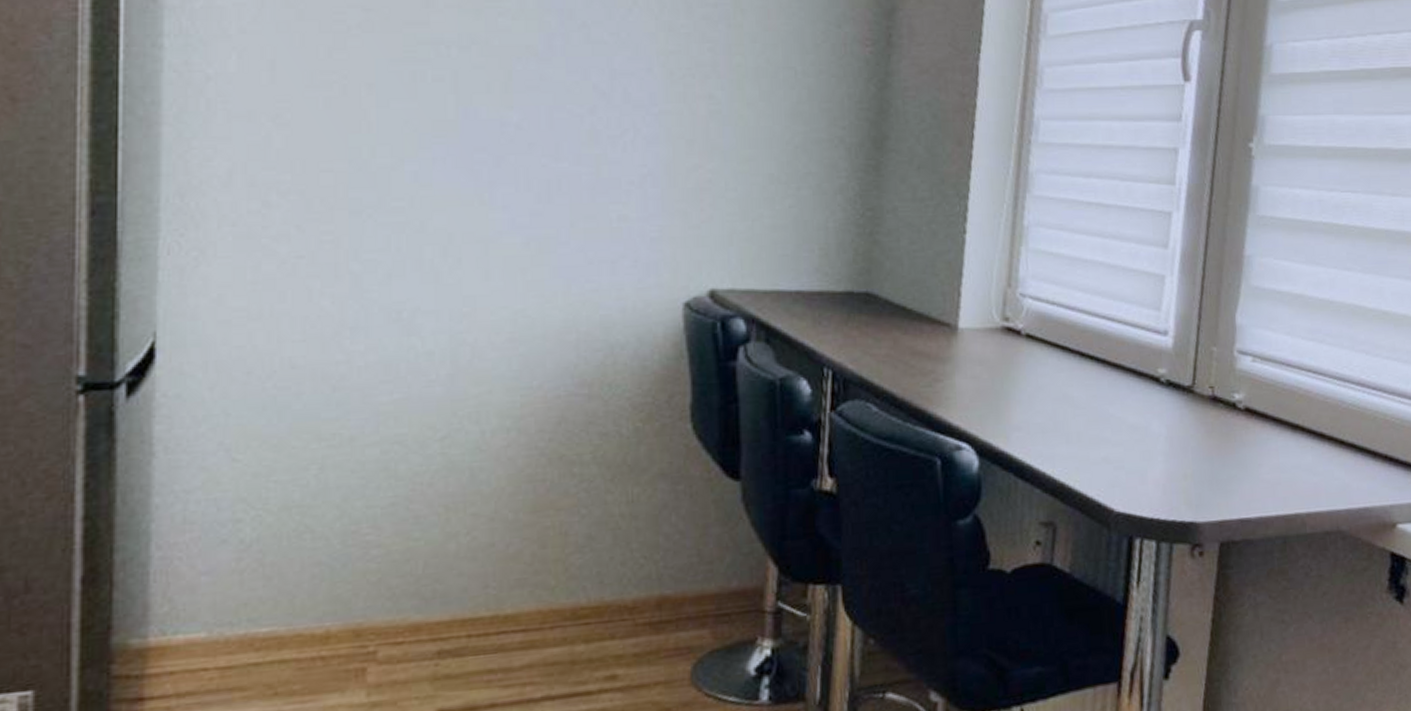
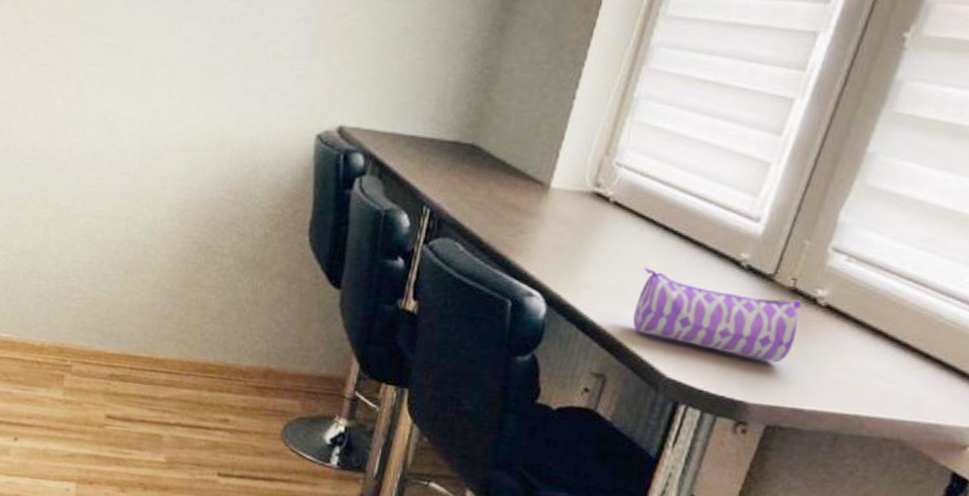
pencil case: none [1069,398,1226,476] -> present [632,267,802,363]

